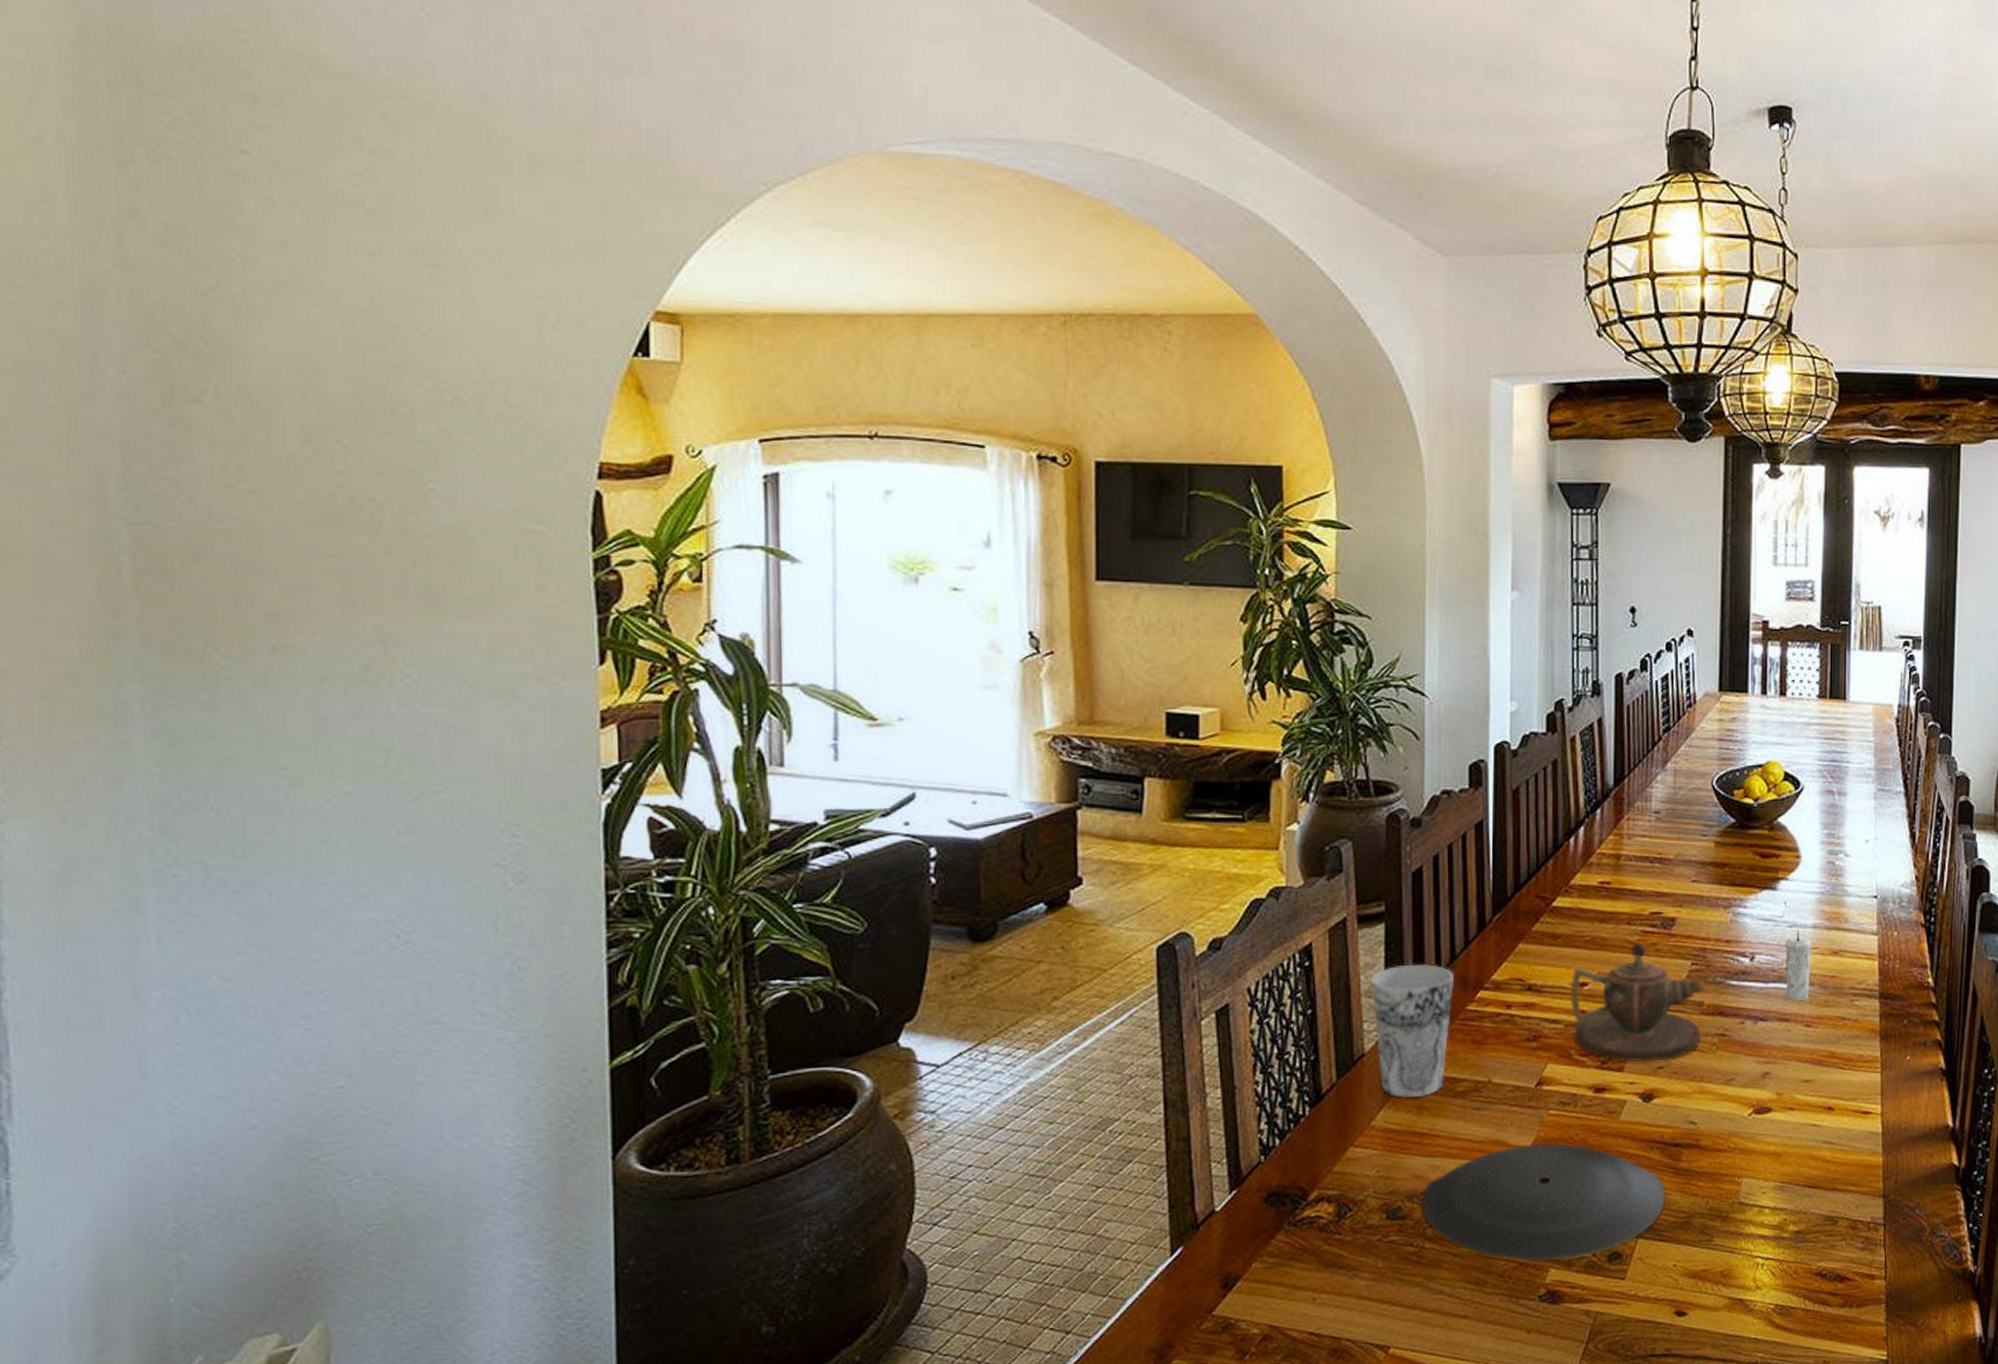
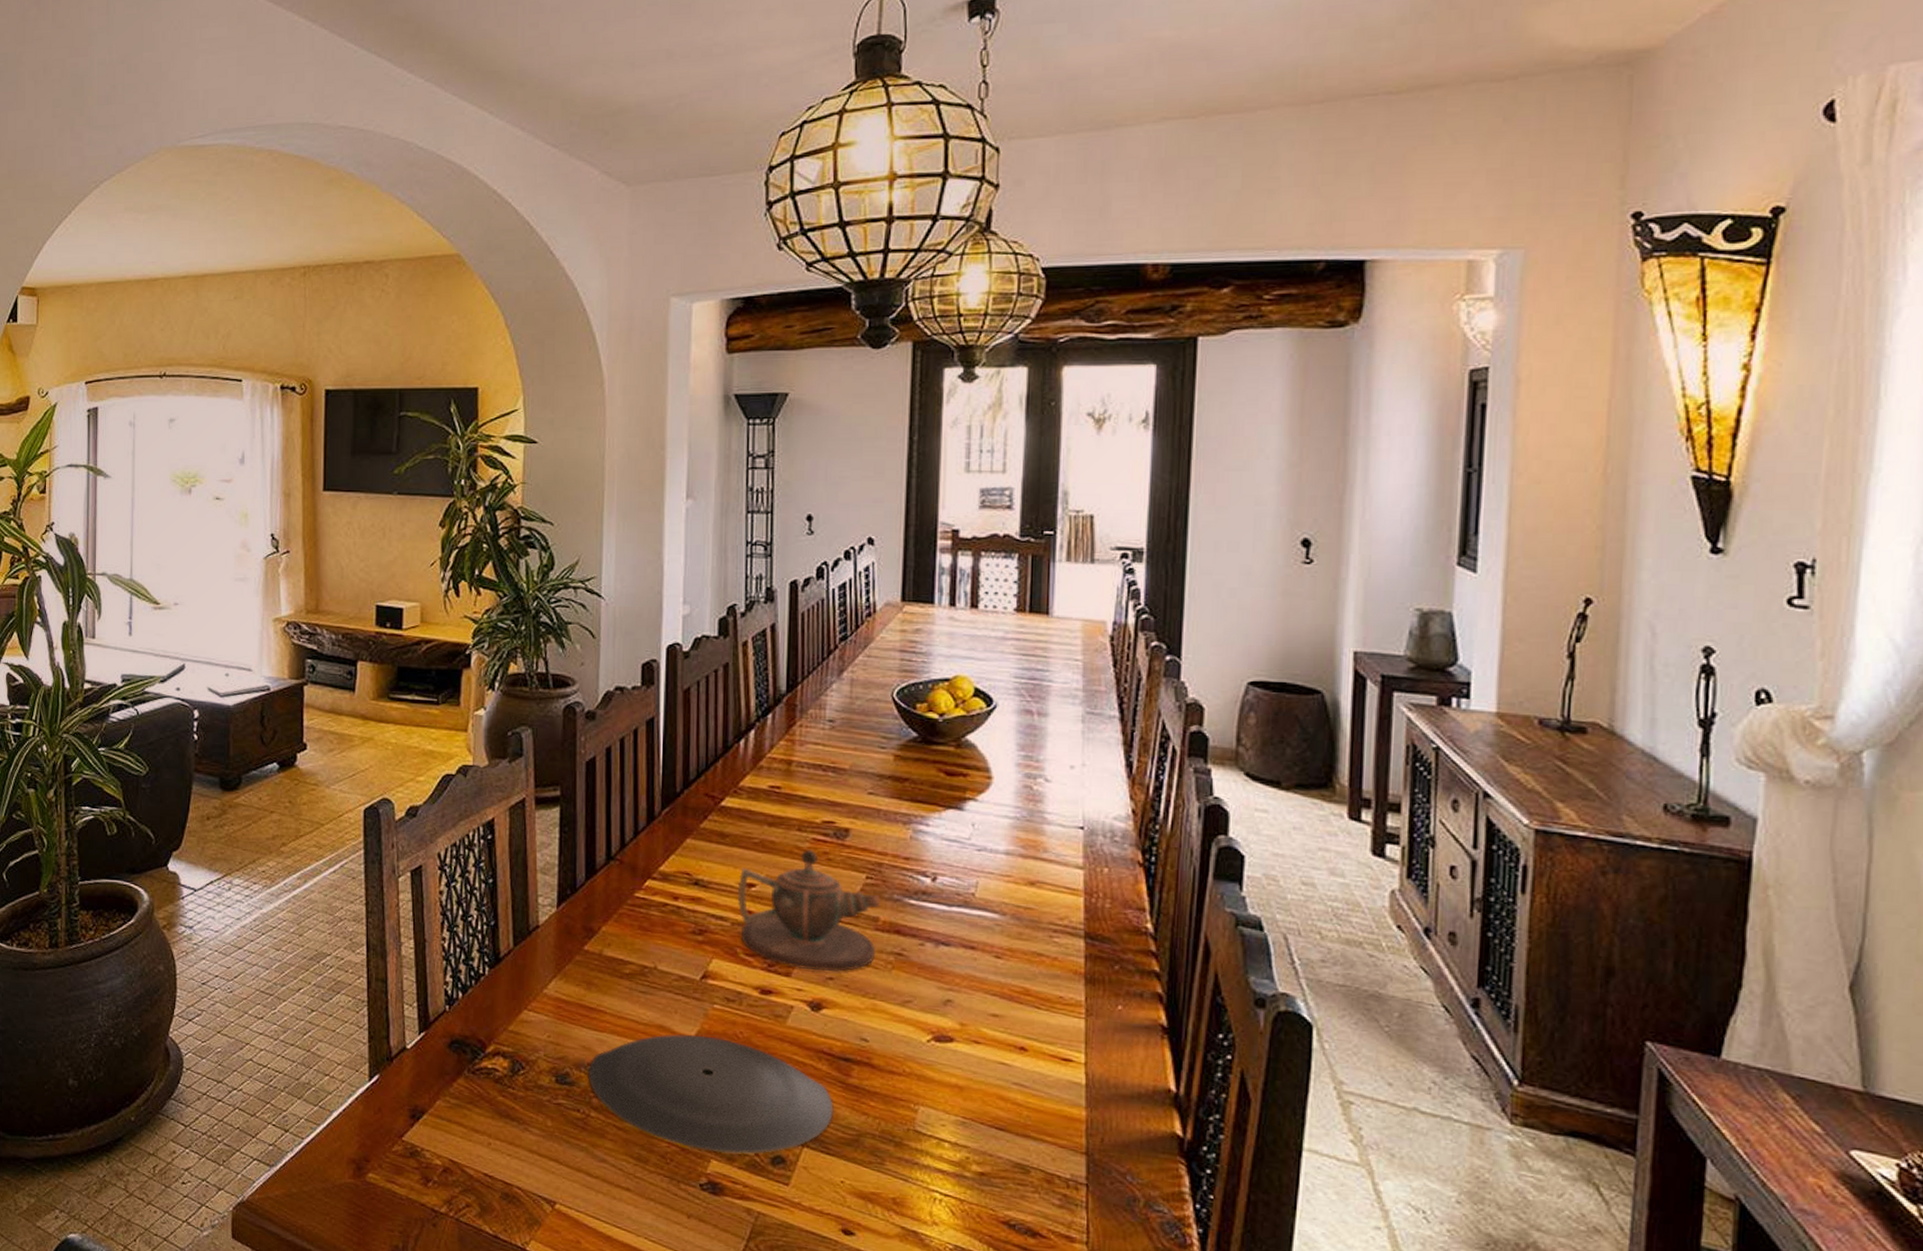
cup: present [1370,963,1455,1099] -> none [545,847,624,974]
candle: present [1784,929,1811,1001] -> none [970,854,1003,930]

